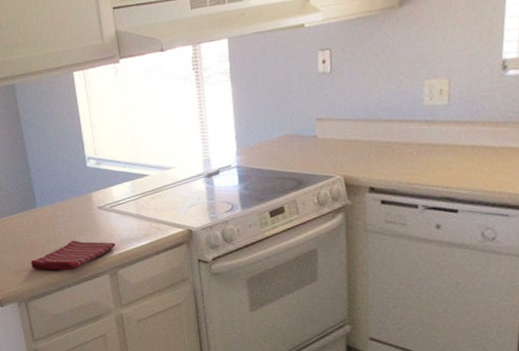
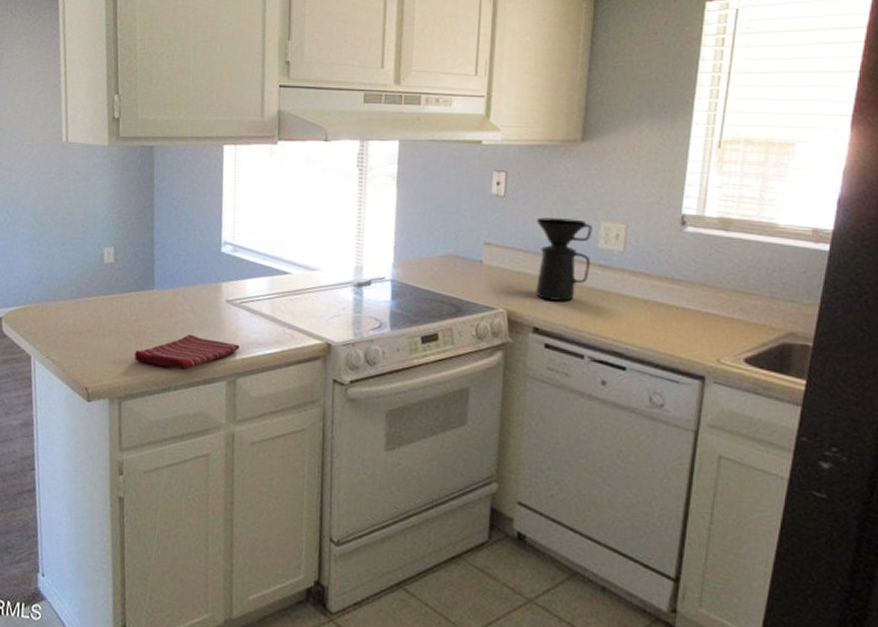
coffee maker: none [363,82,417,161] -> present [536,217,593,301]

